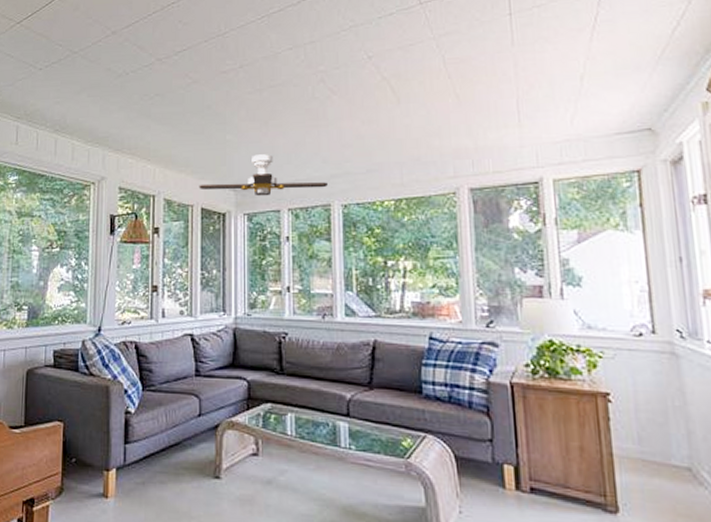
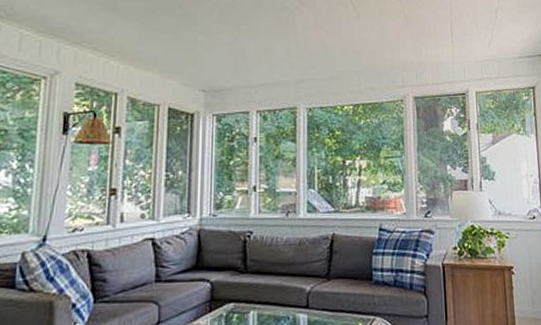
ceiling fan: present [199,154,329,197] -> none [166,57,296,98]

